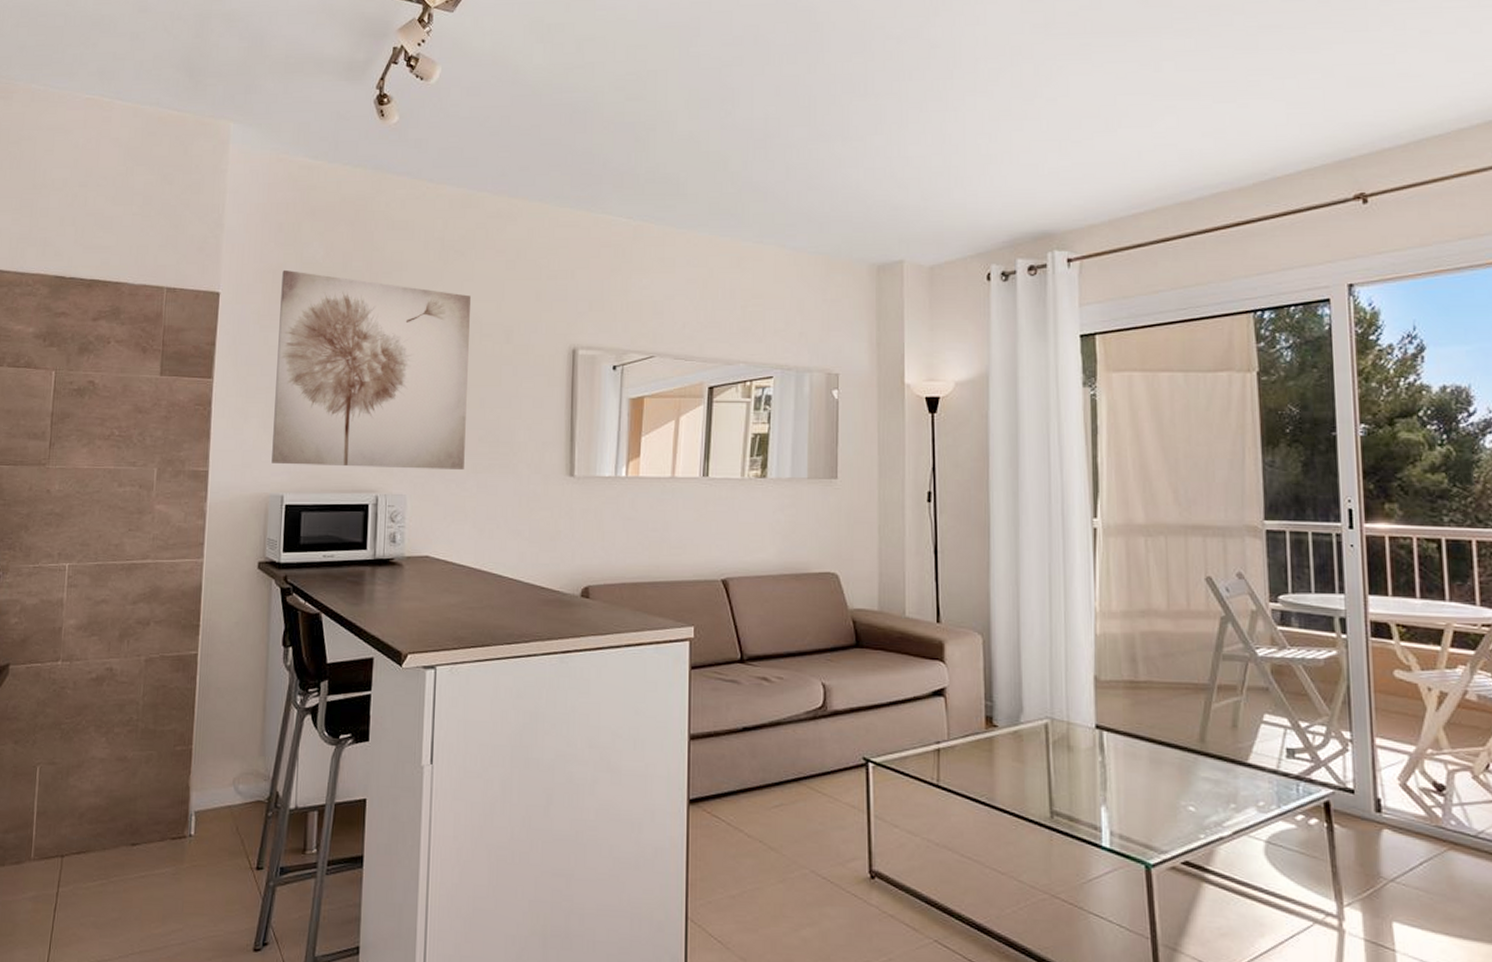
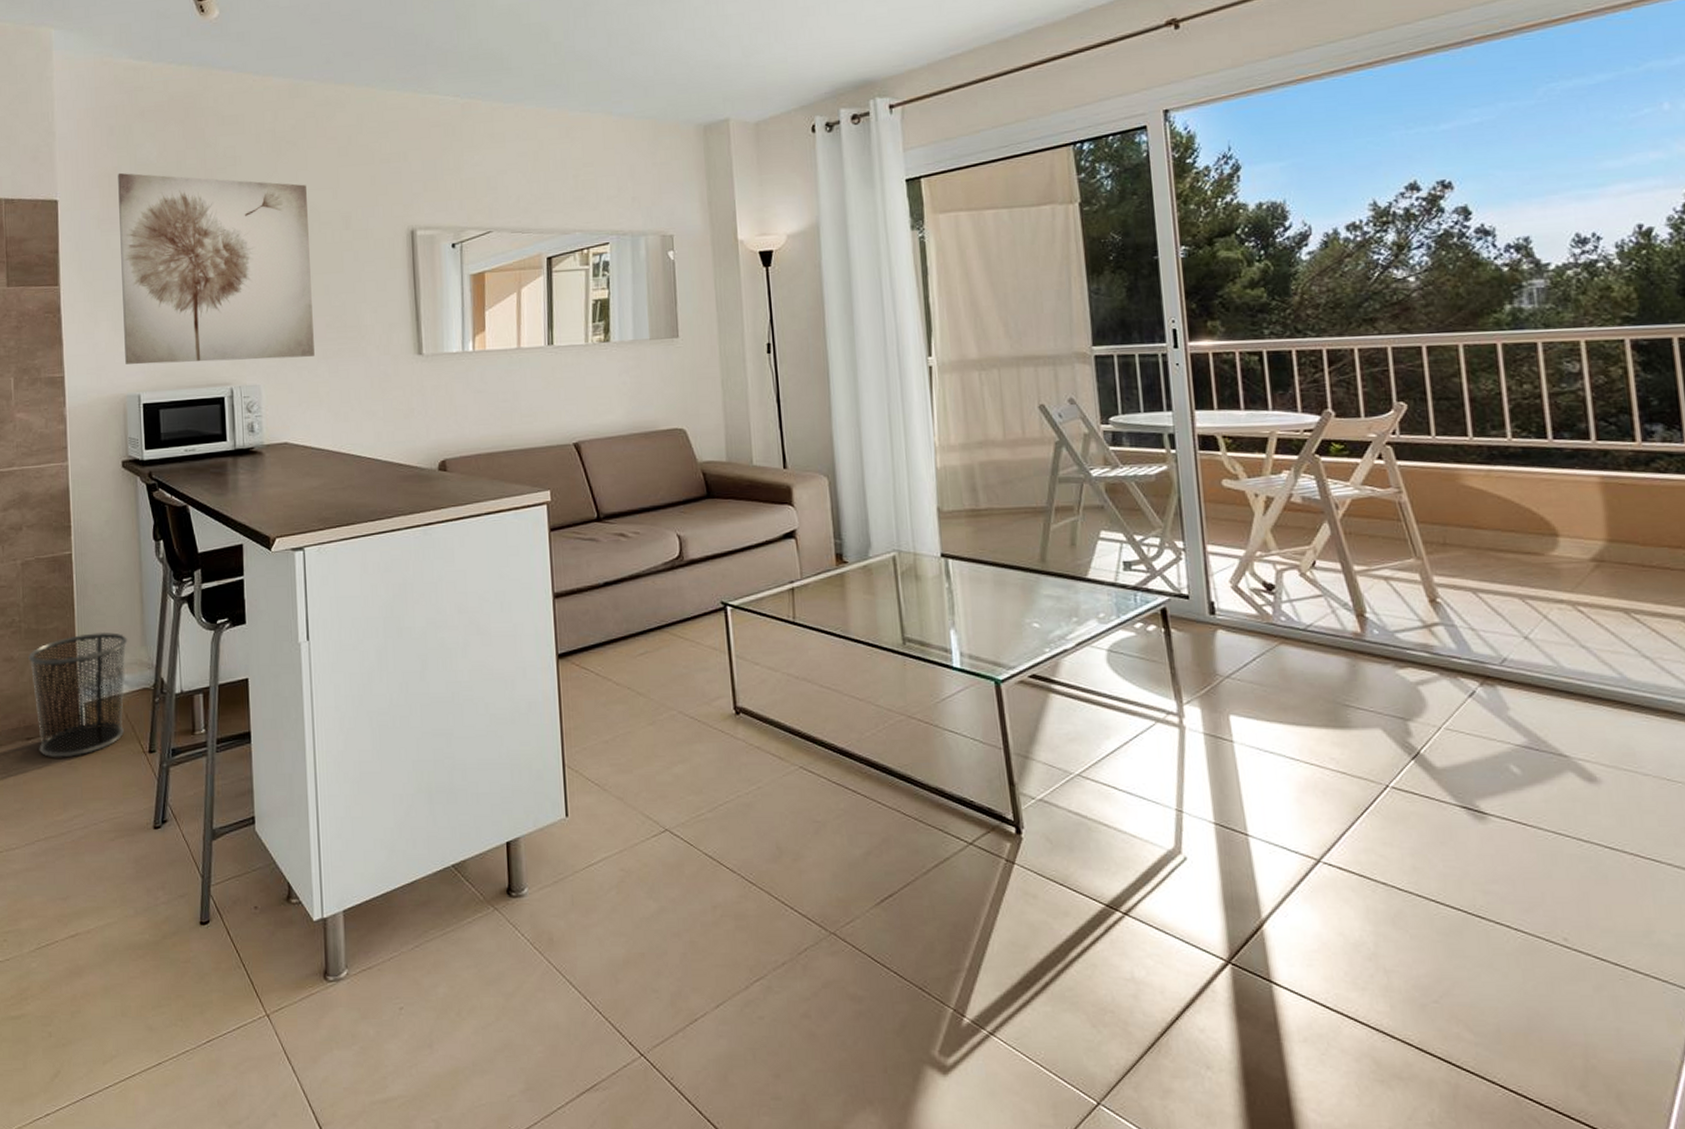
trash can: none [142,738,246,868] -> present [28,632,128,758]

